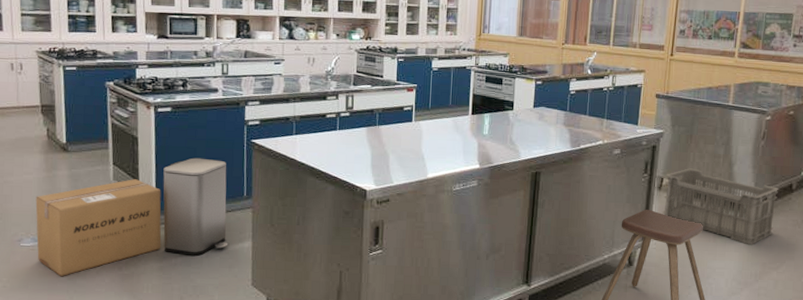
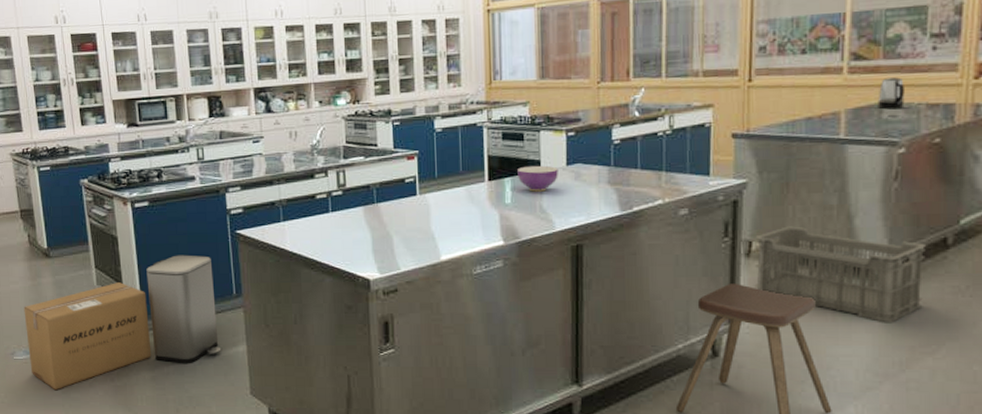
bowl: none [495,105,527,127] -> present [517,165,558,192]
kettle: none [755,63,774,87] -> present [877,77,905,109]

